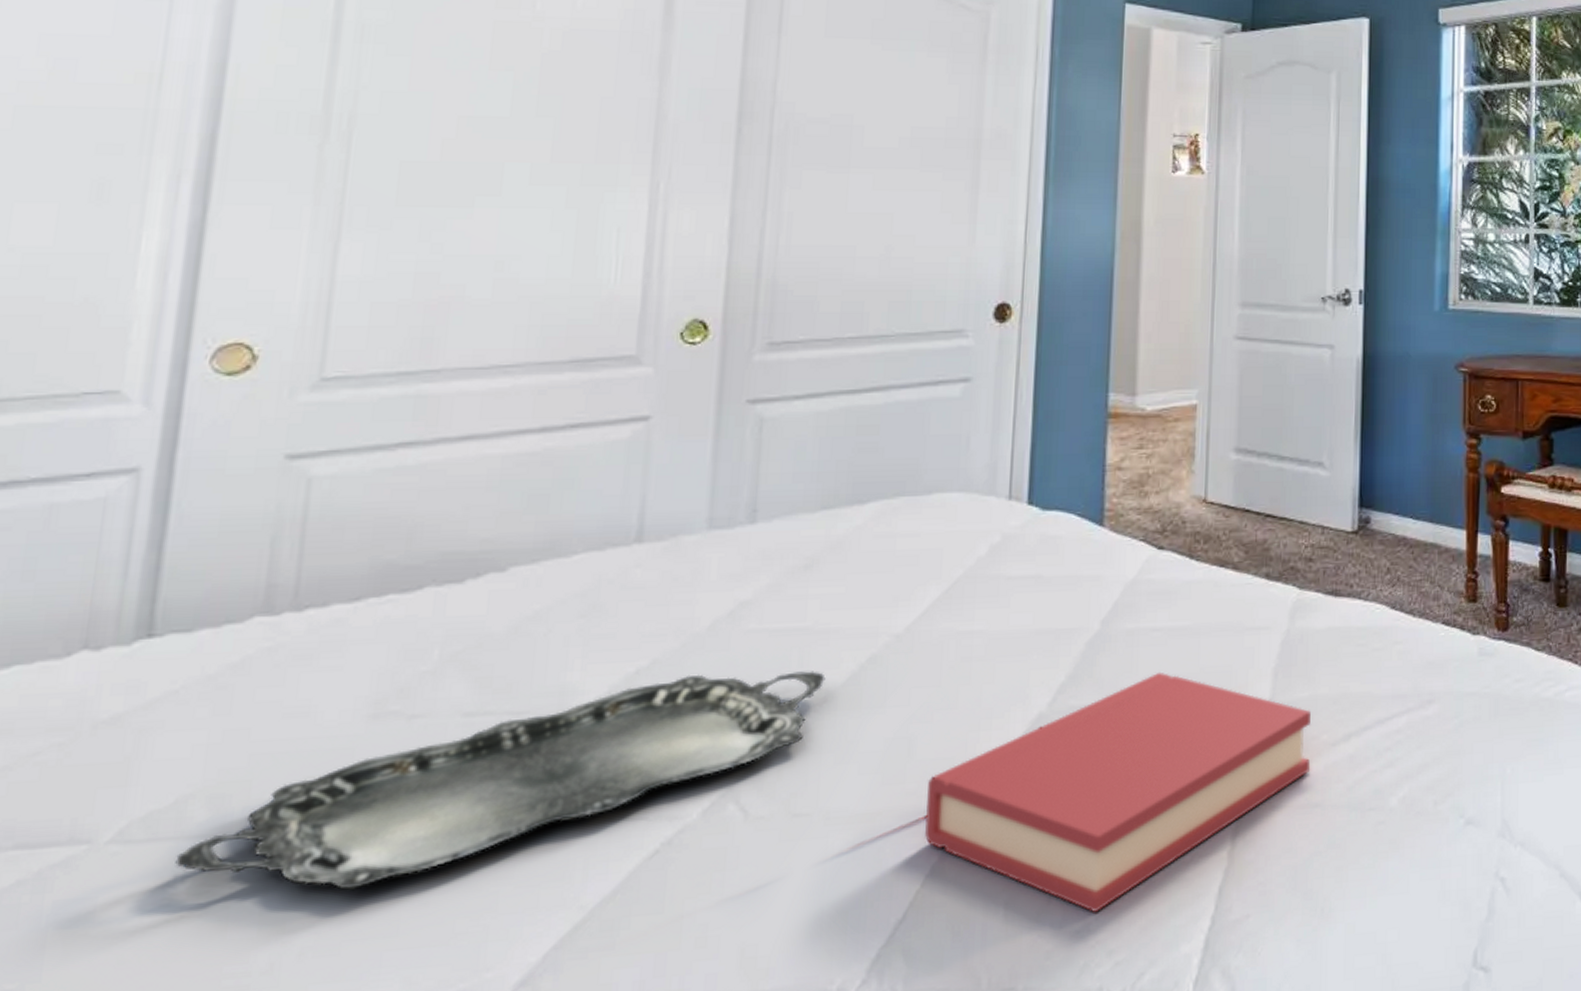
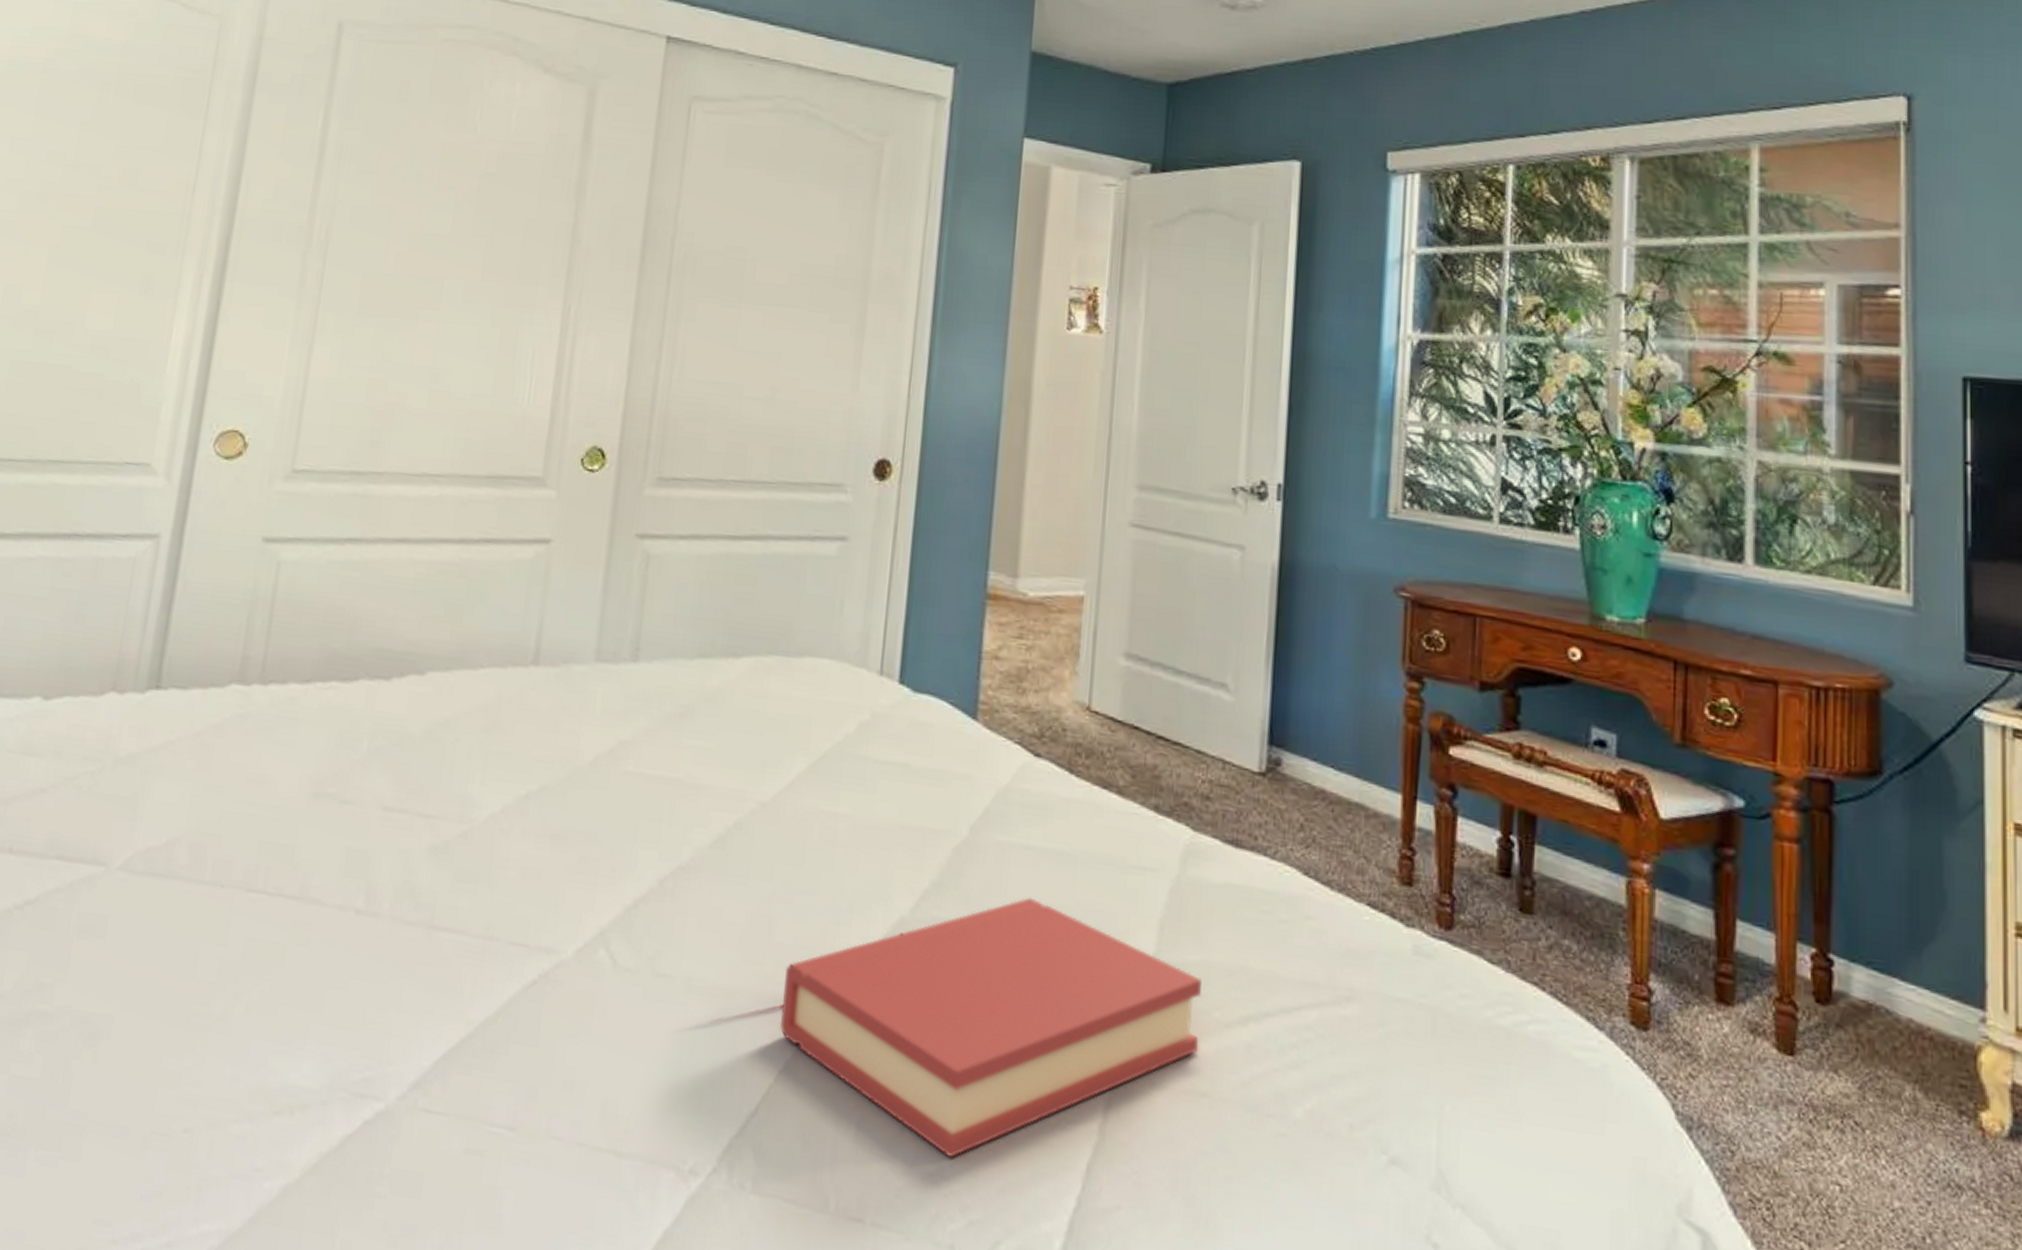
serving tray: present [175,671,826,890] -> none [163,807,694,957]

